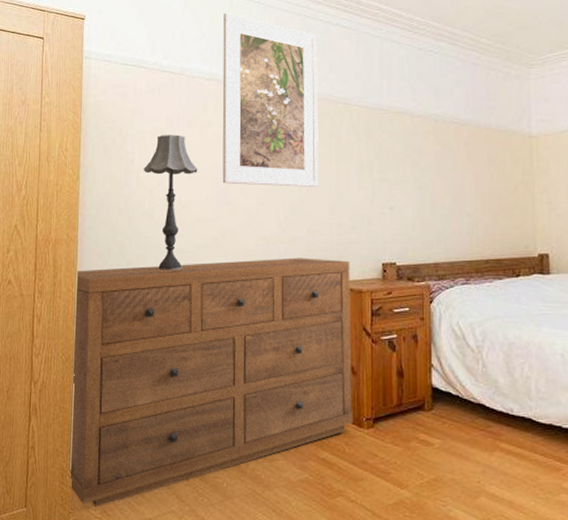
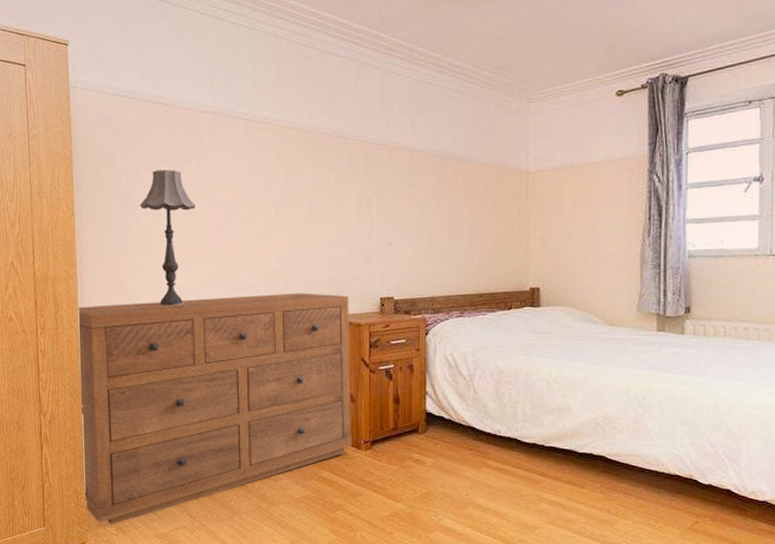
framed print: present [222,12,318,187] -> none [216,39,317,223]

